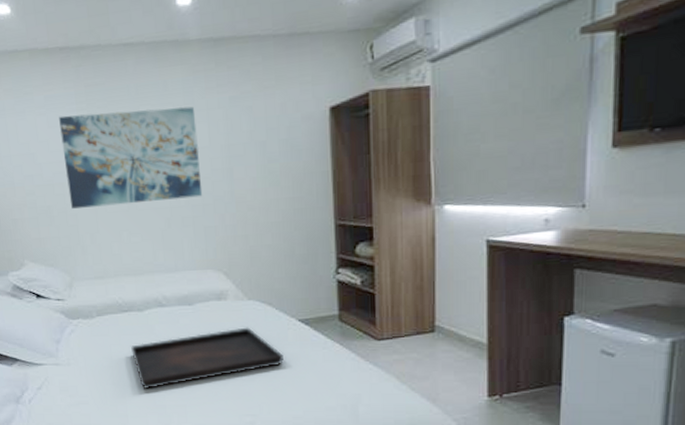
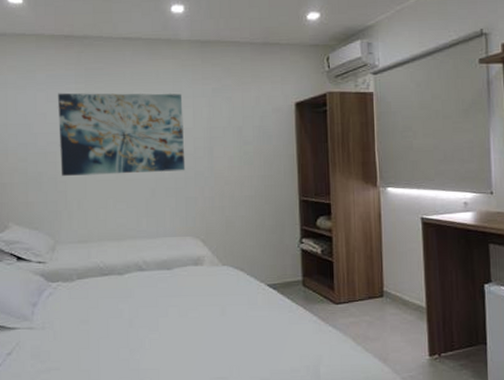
serving tray: present [131,327,284,389] -> none [109,291,253,353]

